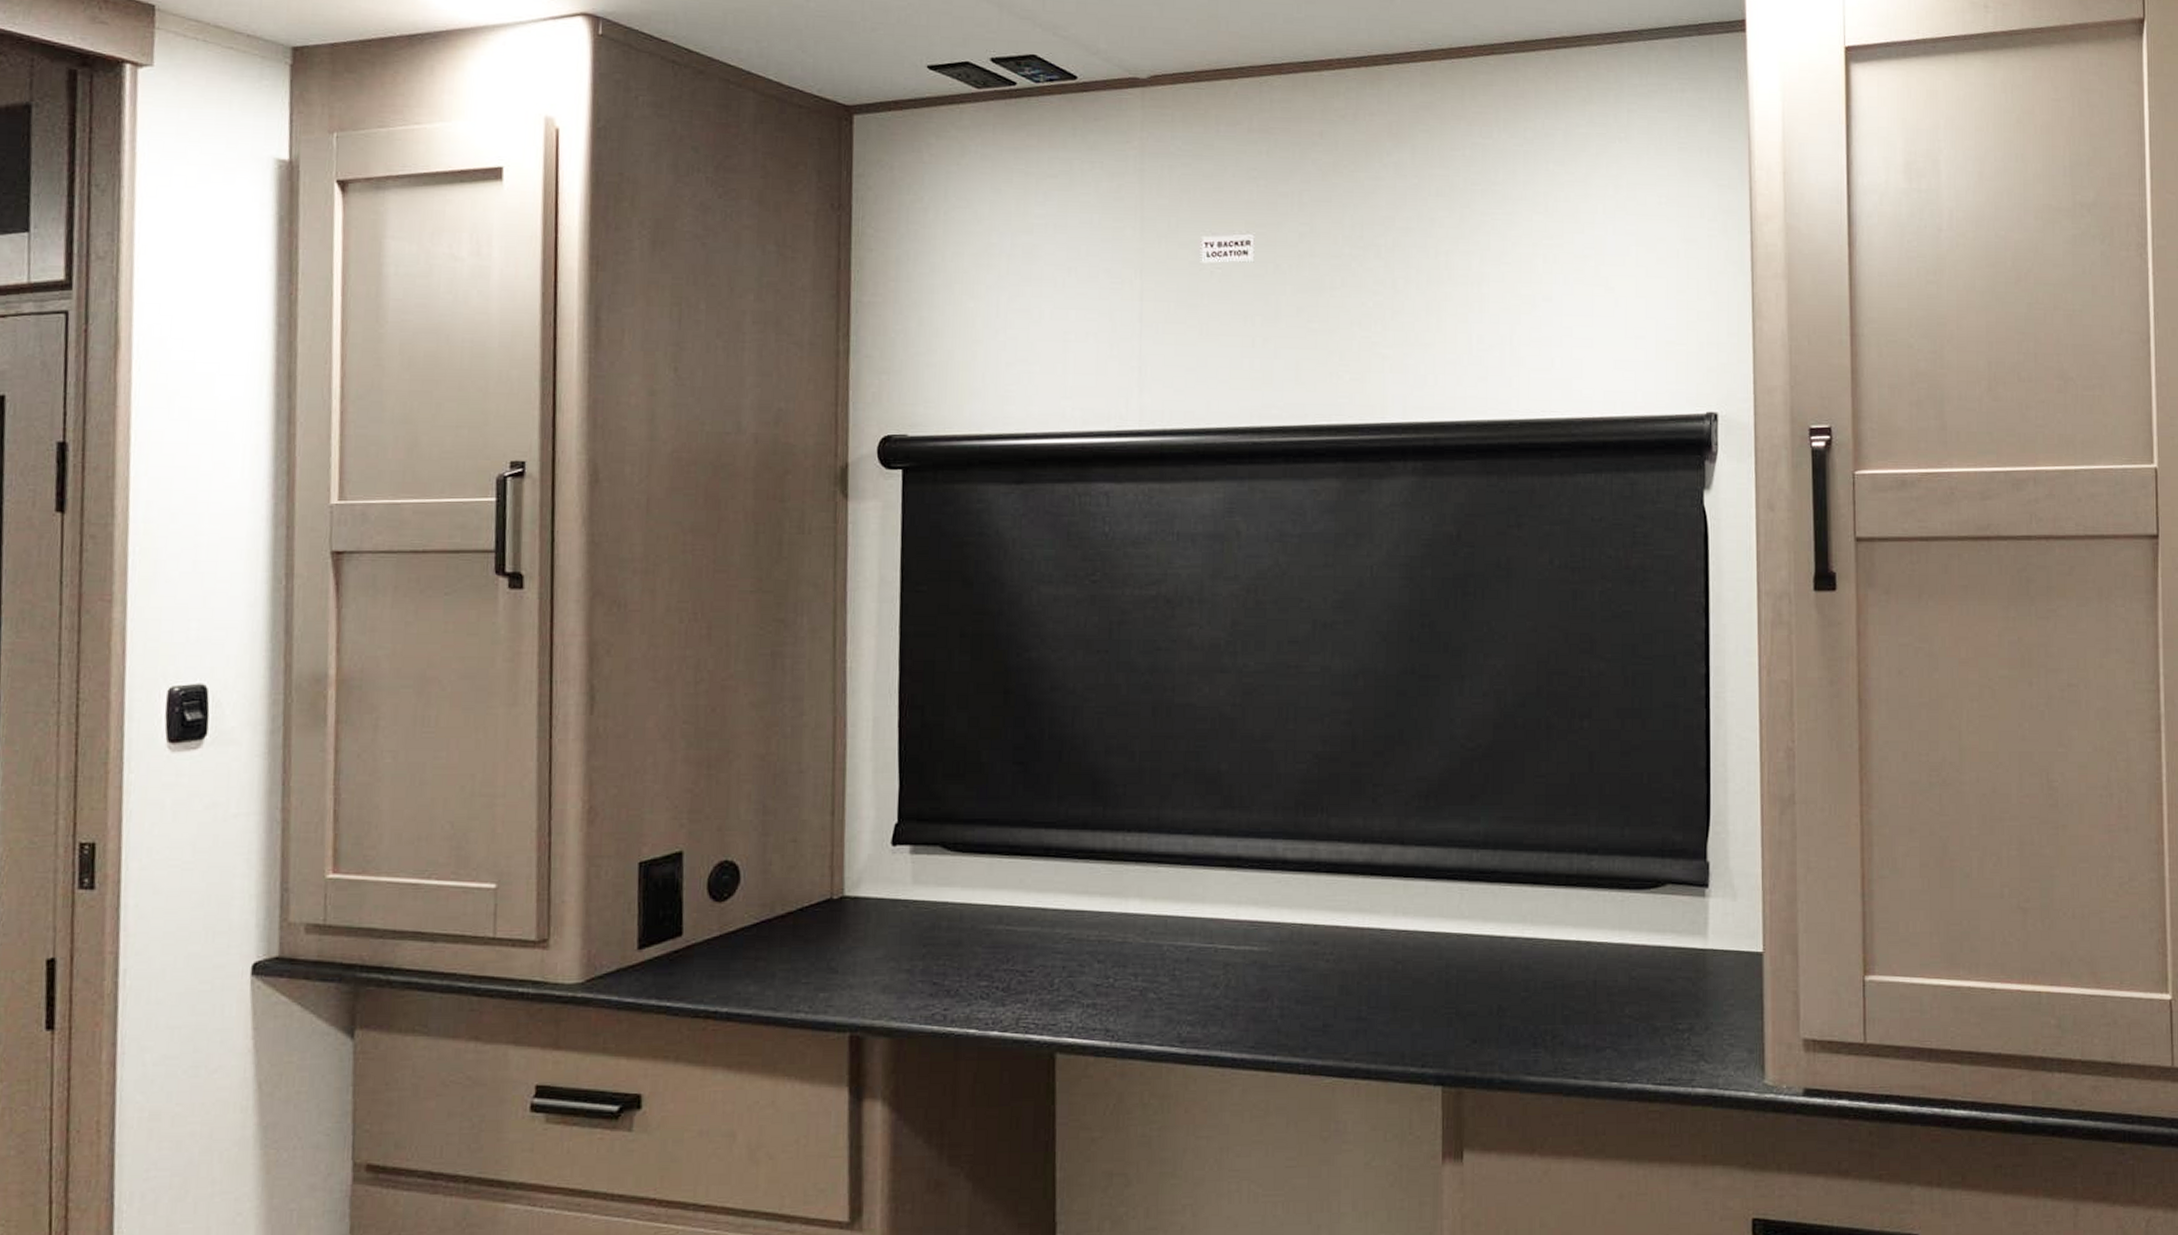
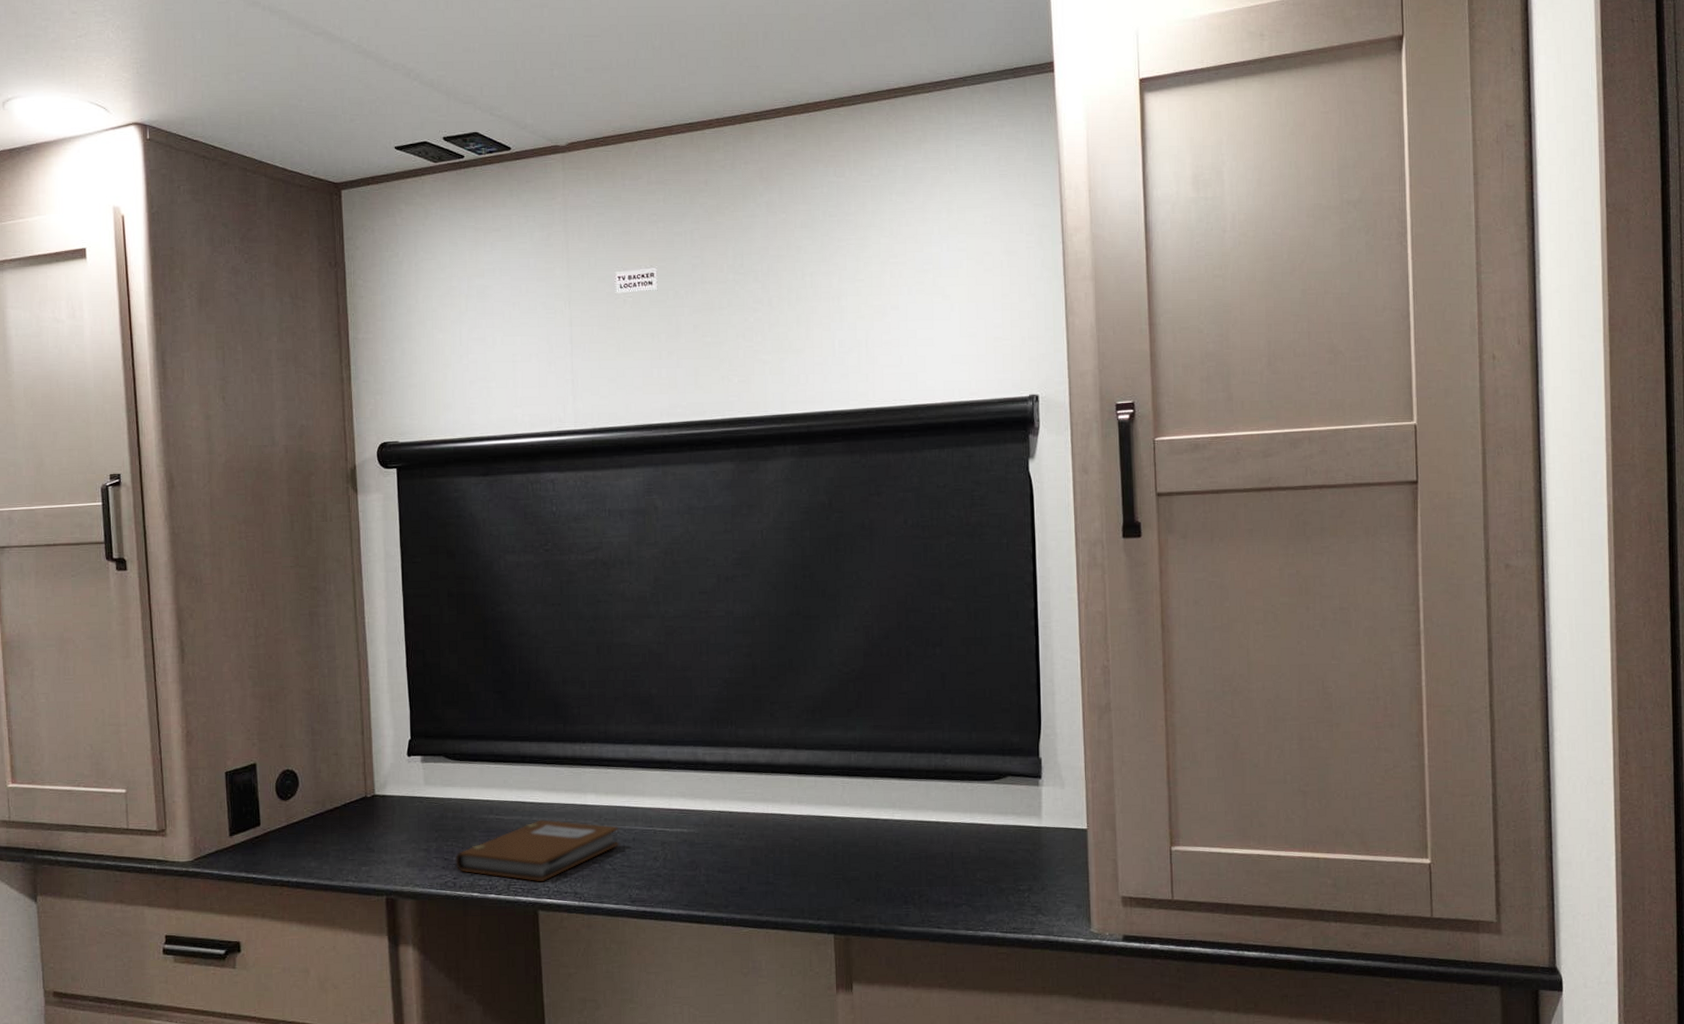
notebook: none [947,932,1169,1015] -> present [455,820,620,882]

